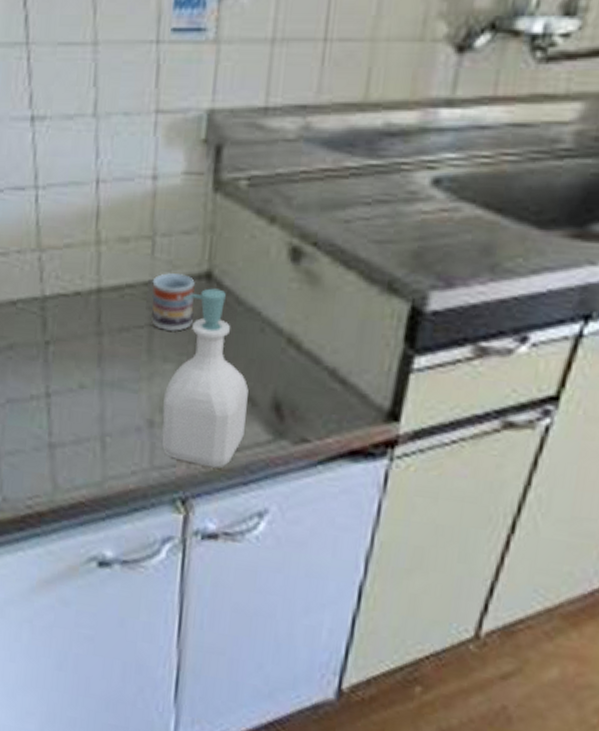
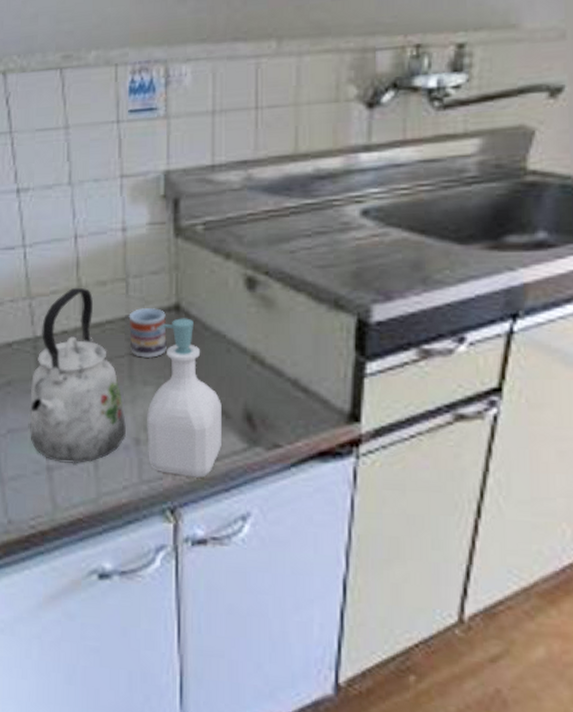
kettle: none [31,242,140,443] -> present [29,287,126,464]

